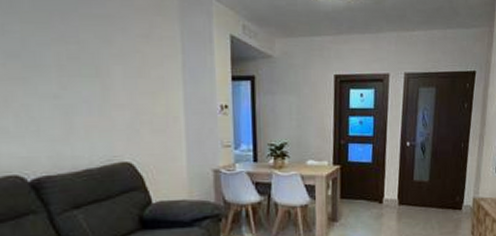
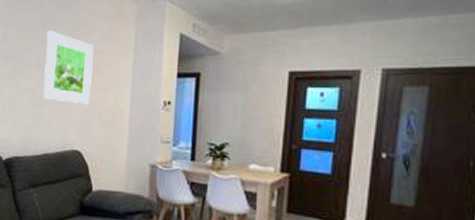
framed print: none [66,24,135,112] -> present [43,31,94,105]

